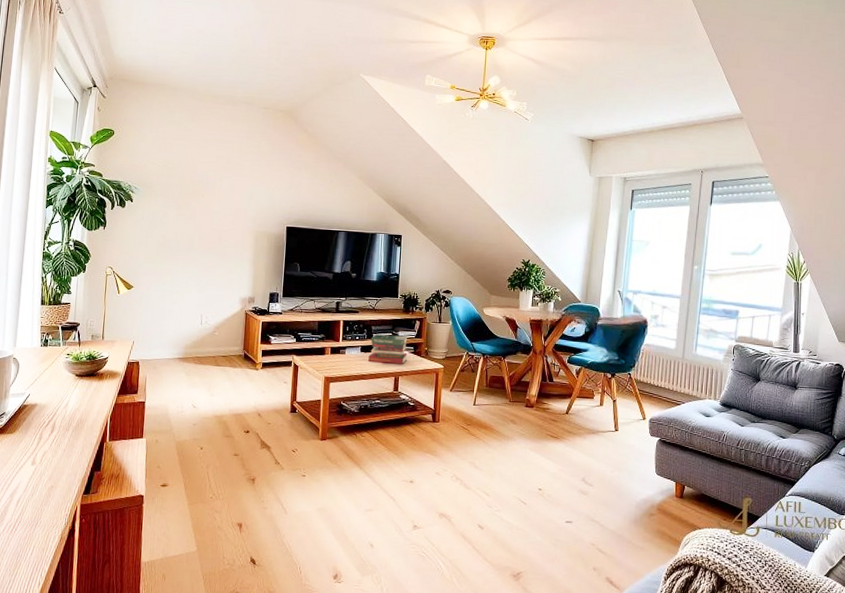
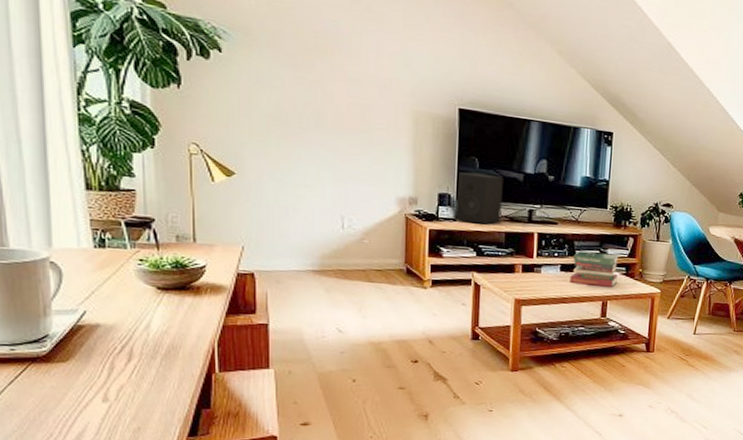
speaker: none [280,275,318,316] -> present [454,172,503,225]

